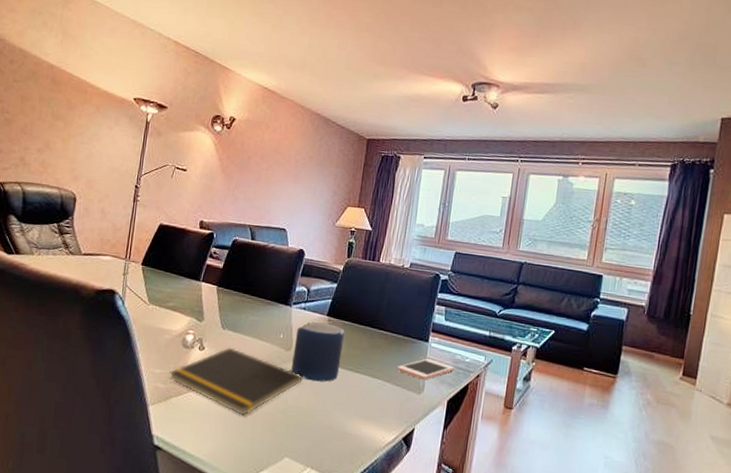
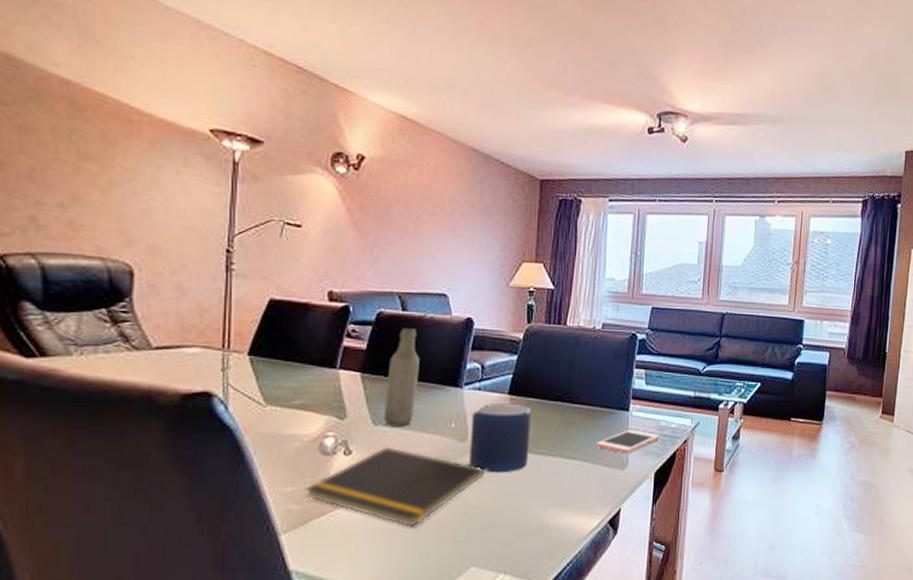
bottle: none [230,254,261,333] -> present [383,328,420,426]

